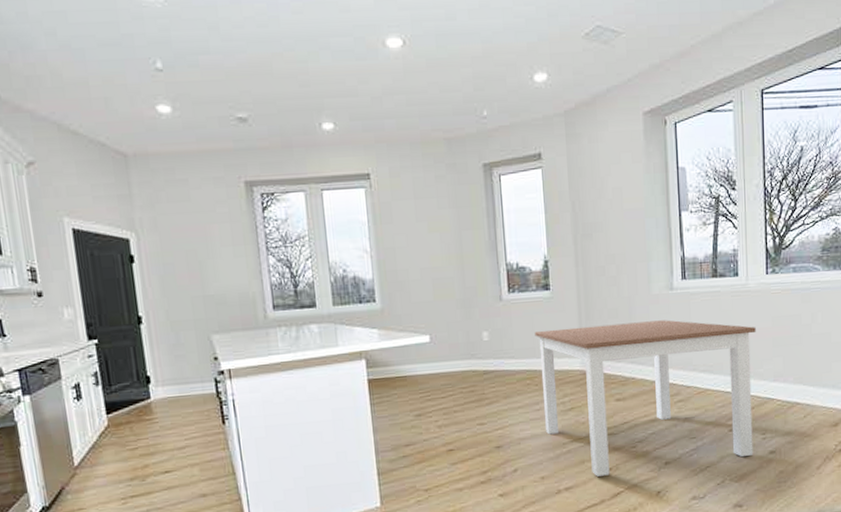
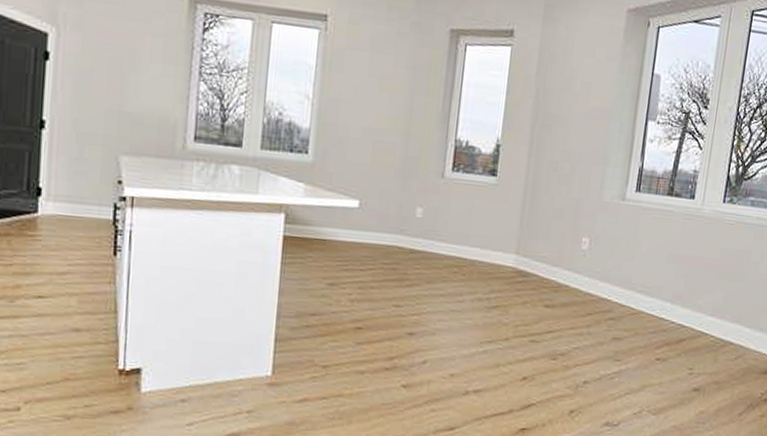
dining table: present [534,320,756,477] -> none [464,218,703,389]

